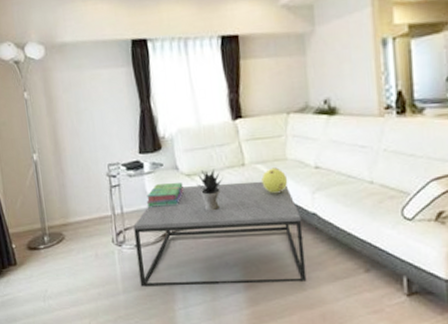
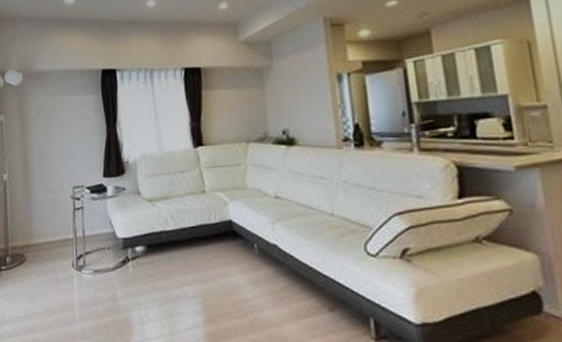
coffee table: present [133,181,307,287] -> none [94,209,268,319]
stack of books: present [146,182,185,207] -> none [108,207,146,232]
potted plant: present [198,169,223,211] -> none [159,195,184,238]
decorative sphere: present [262,167,288,194] -> none [222,196,248,223]

